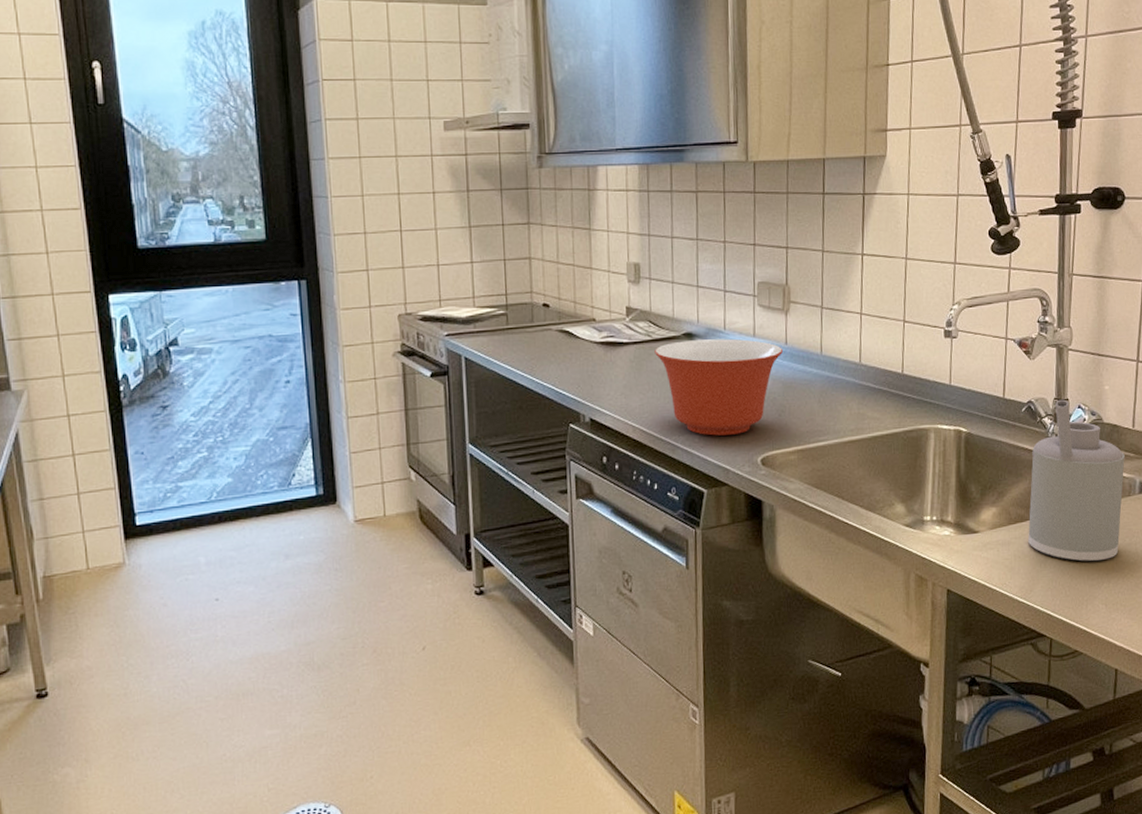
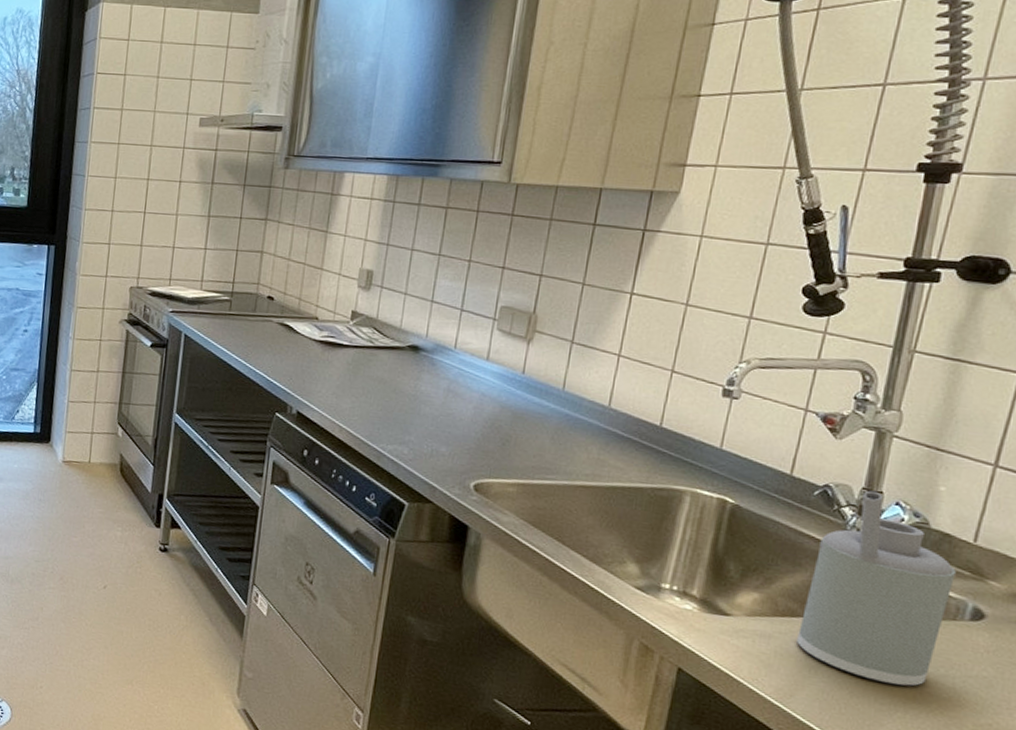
mixing bowl: present [655,338,784,436] -> none [375,352,519,455]

